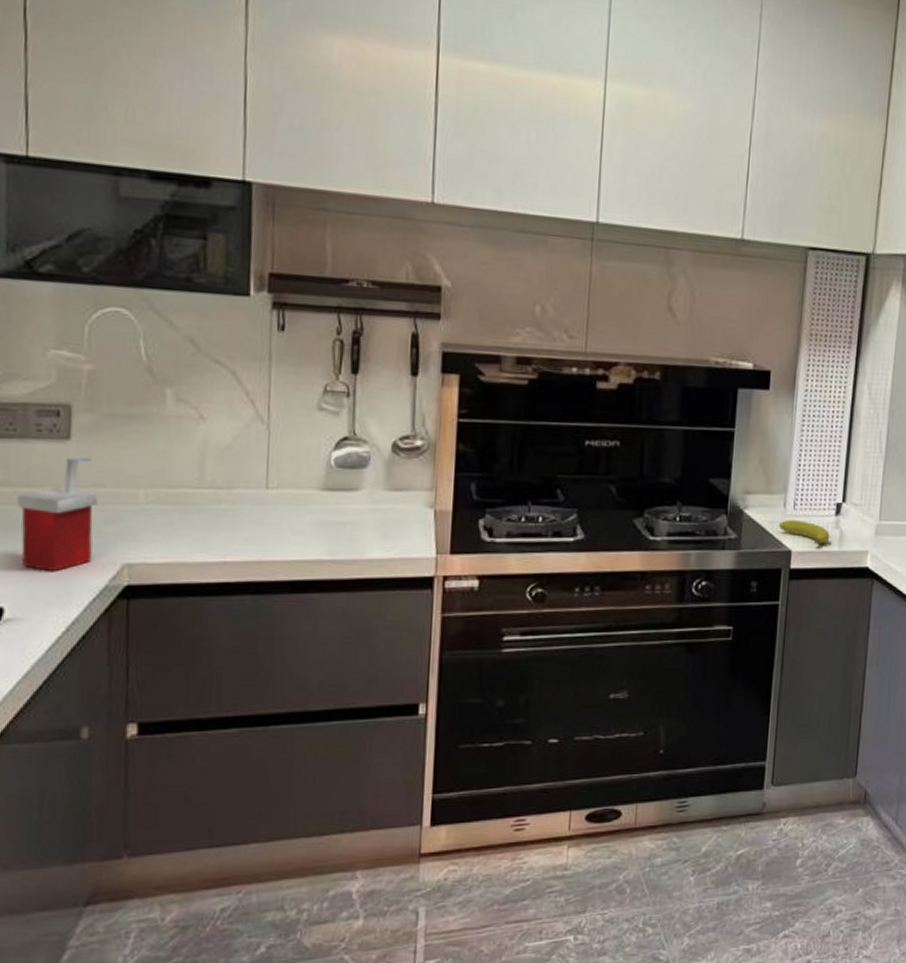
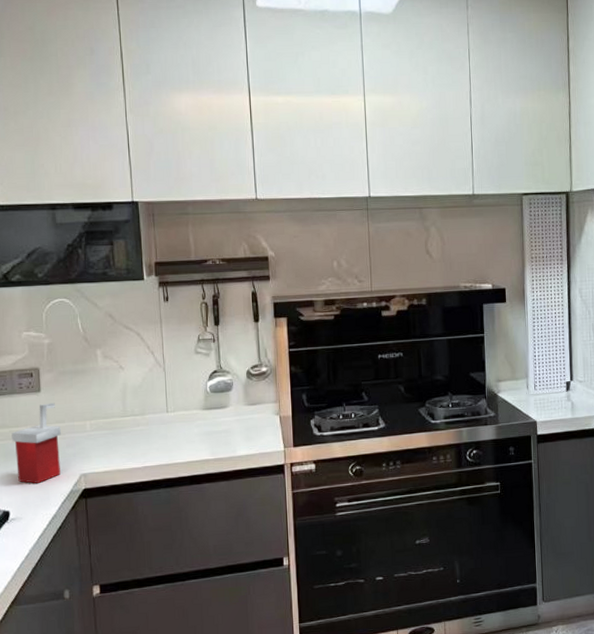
fruit: present [778,520,830,545] -> none [524,397,564,415]

